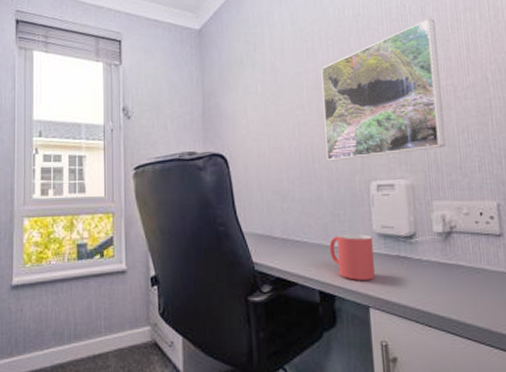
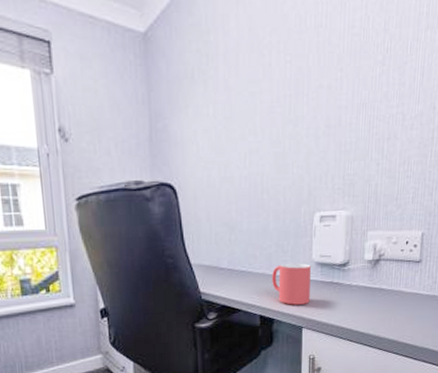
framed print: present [321,18,446,161] -> none [276,35,396,192]

